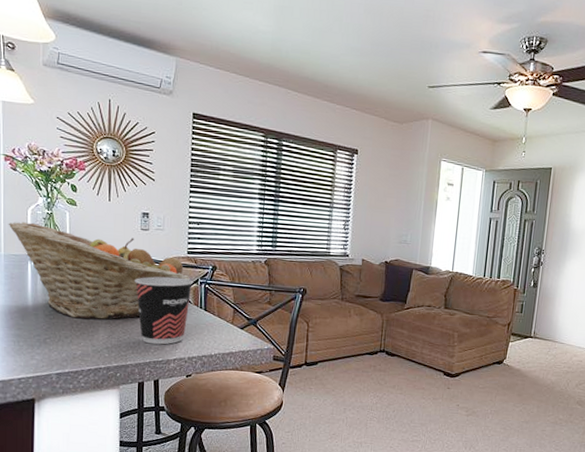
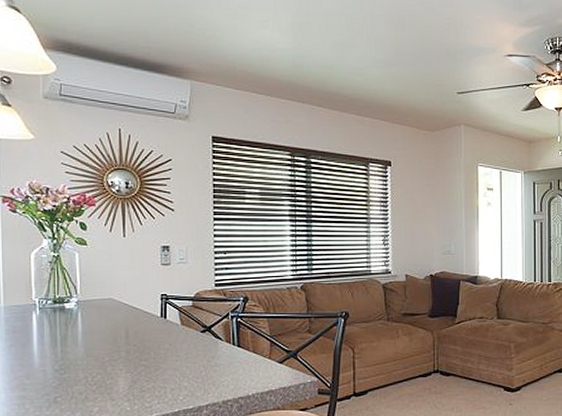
fruit basket: present [8,221,190,320] -> none [8,267,220,371]
cup: present [135,276,194,345] -> none [157,313,224,391]

